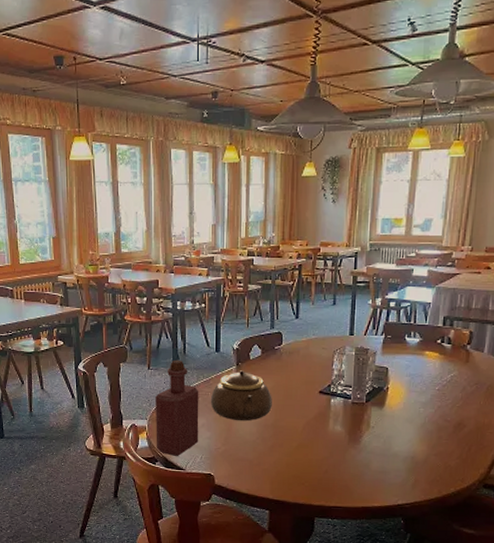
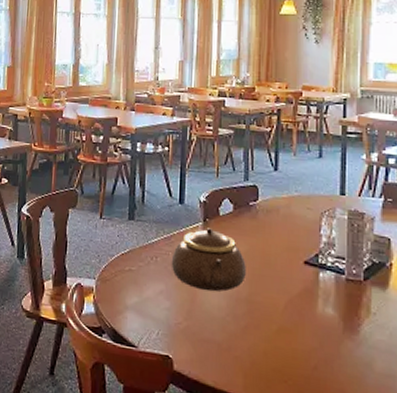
bottle: present [156,359,199,456] -> none [103,209,158,329]

